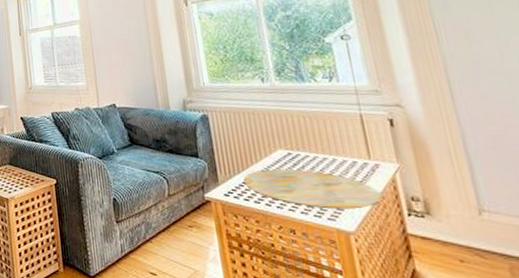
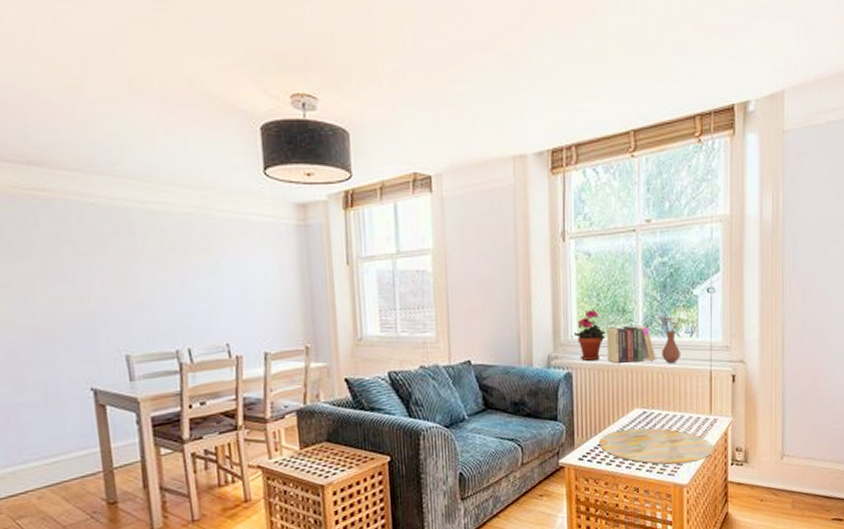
potted plant: none [205,60,237,105] -> present [574,310,605,361]
books: none [237,72,294,107] -> present [607,325,656,363]
vase: none [287,62,323,107] -> present [656,315,683,363]

